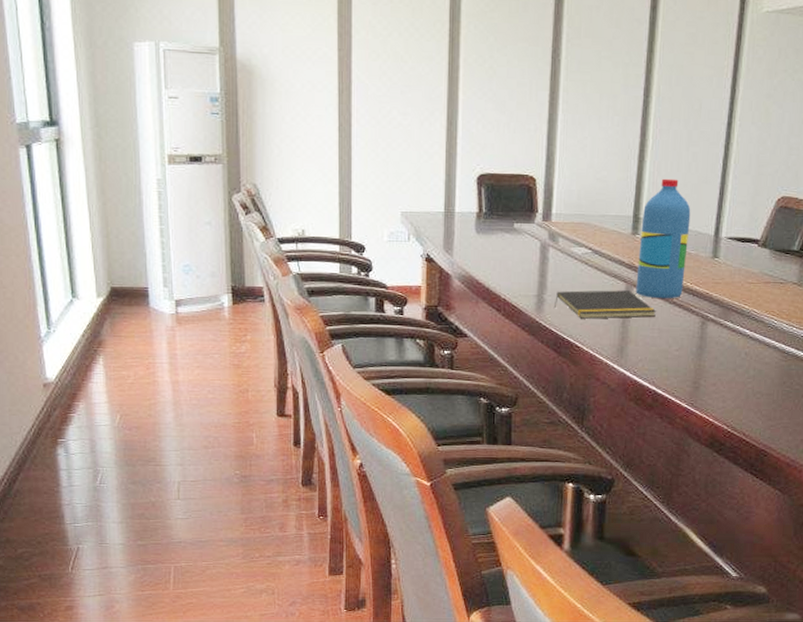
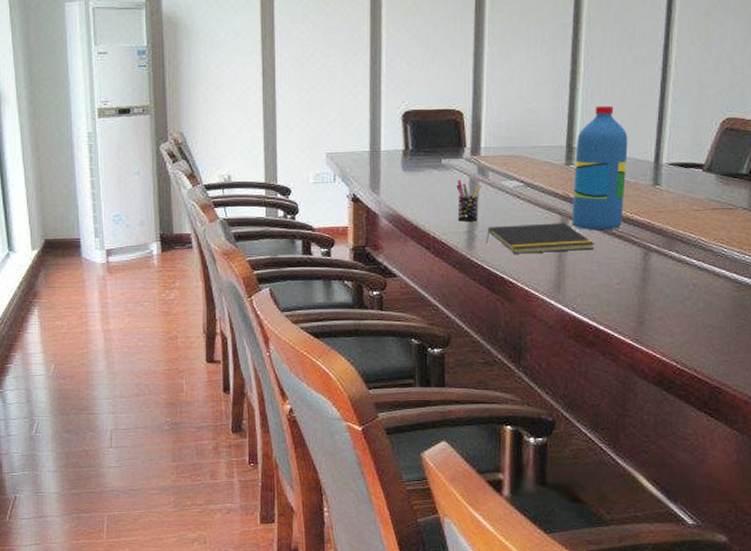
pen holder: none [527,243,553,286] -> present [456,179,483,221]

